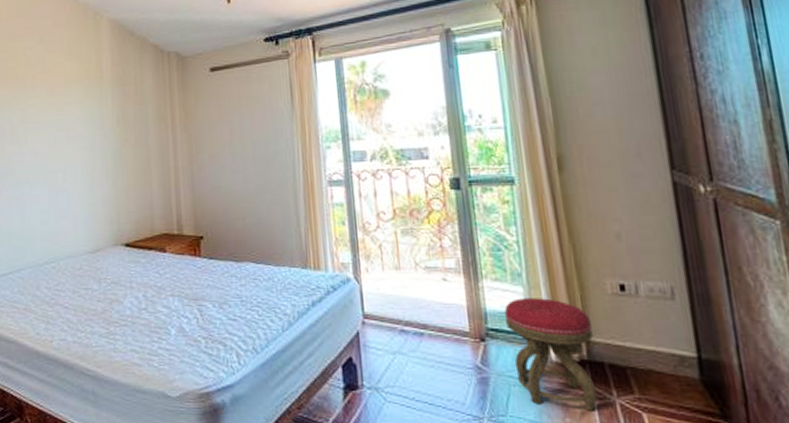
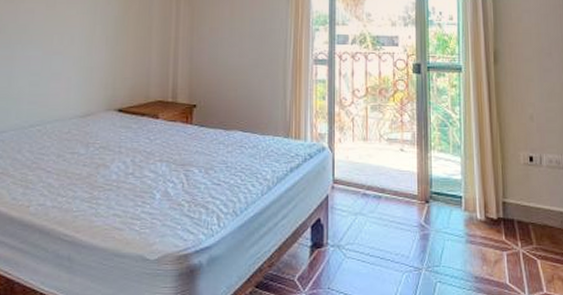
stool: present [504,298,598,411] -> none [445,167,508,260]

